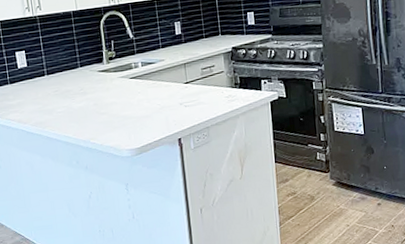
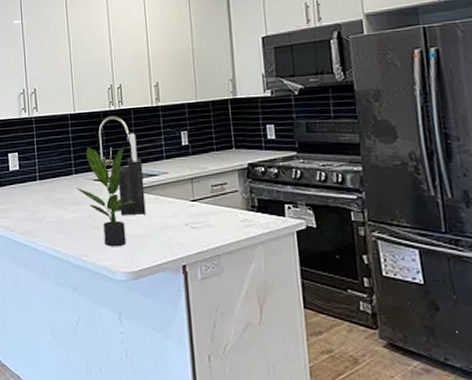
potted plant: none [83,39,137,129] -> present [77,146,136,246]
knife block: none [120,26,146,100] -> present [117,133,146,215]

